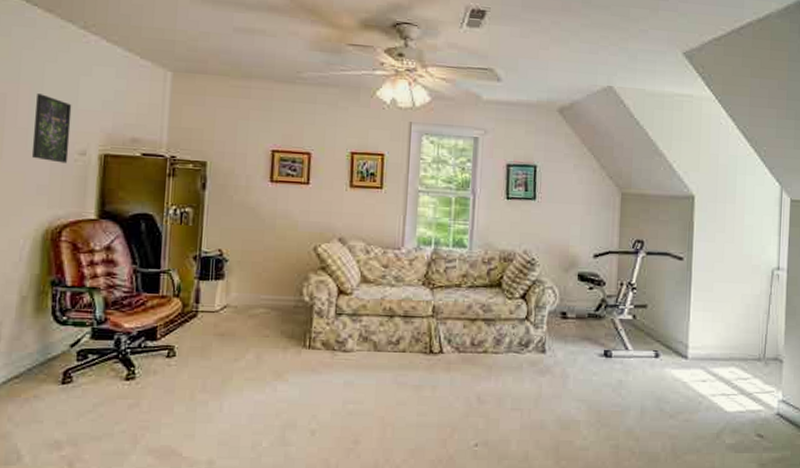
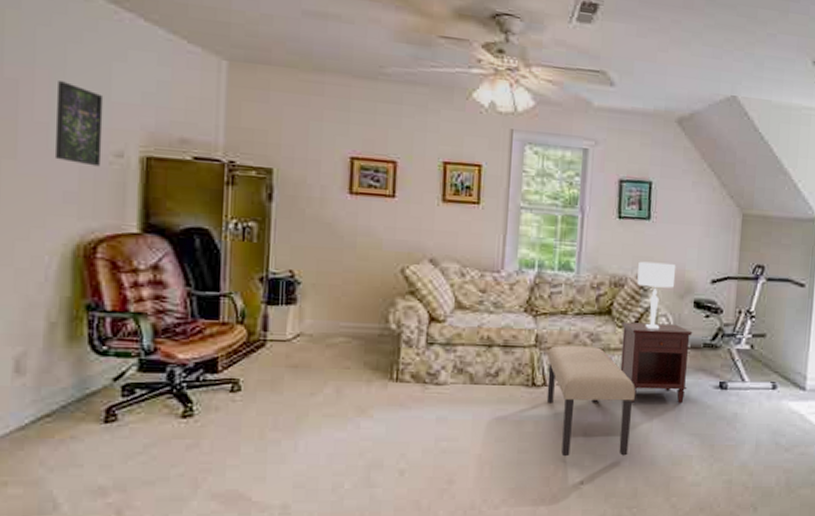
bench: none [443,316,525,420] -> present [546,345,635,457]
nightstand: none [510,294,578,371] -> present [620,322,693,404]
table lamp: none [525,238,561,300] -> present [637,261,676,329]

